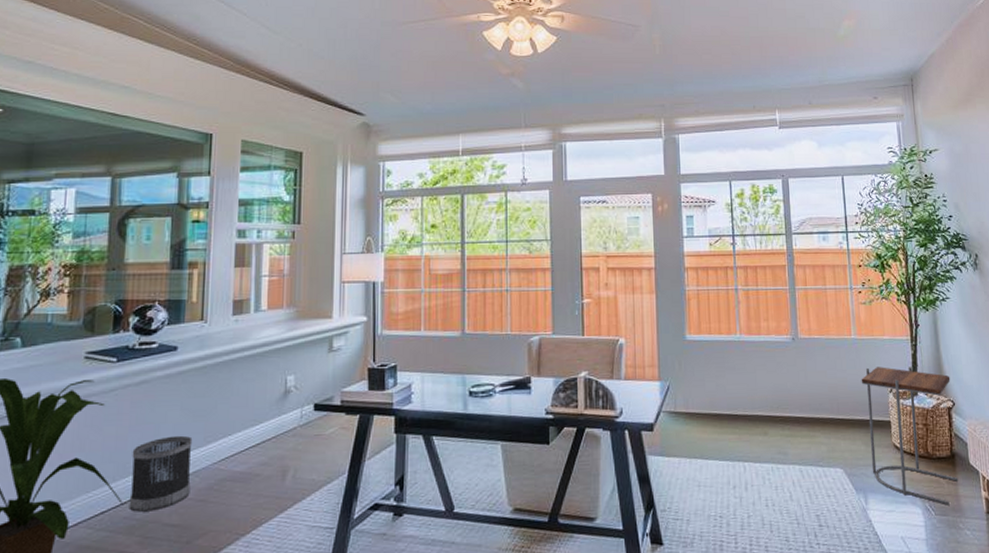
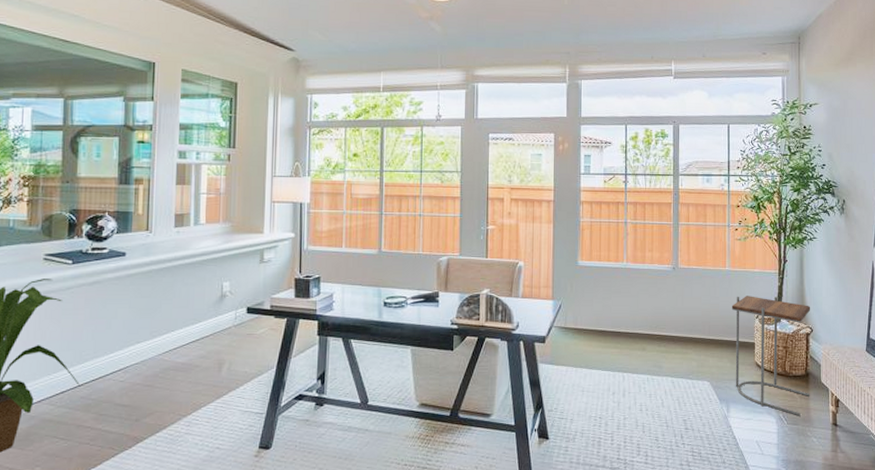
wastebasket: present [129,435,193,512] -> none [85,329,140,393]

